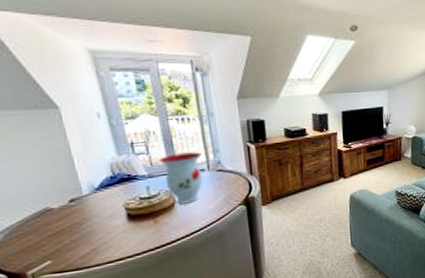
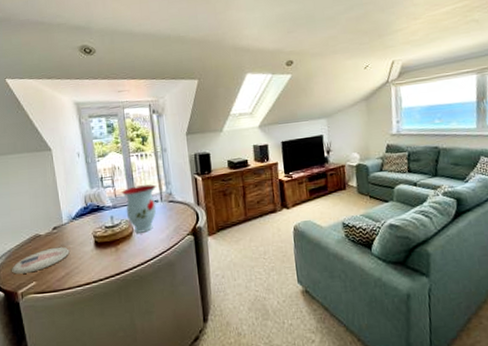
plate: none [15,221,95,254] -> present [12,246,70,274]

